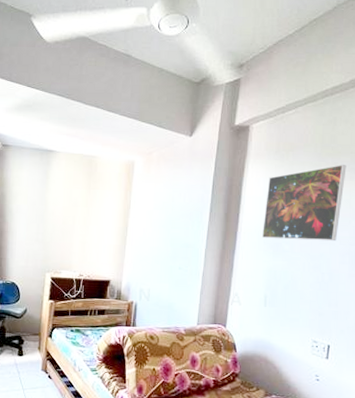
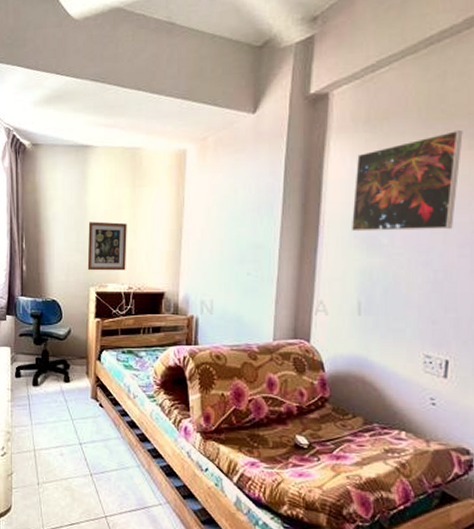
wall art: none [45,216,81,260] -> present [87,221,127,271]

